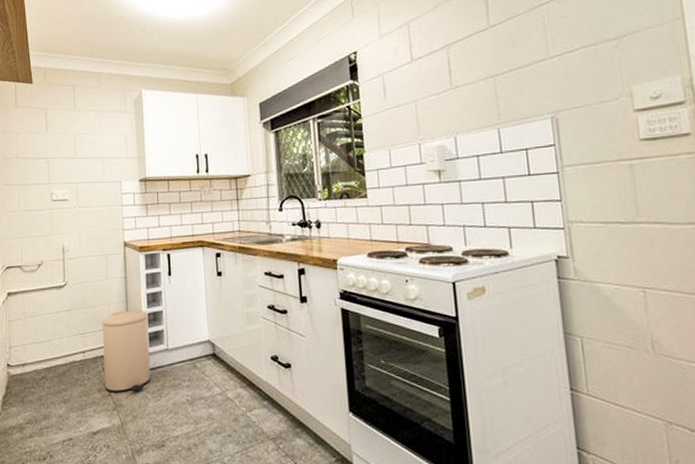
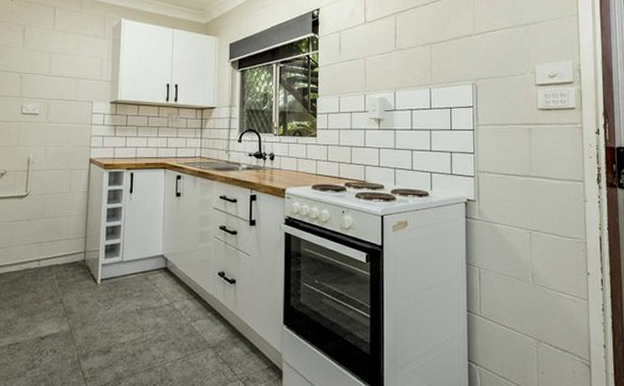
pedal bin: present [102,310,151,394] -> none [57,223,107,301]

